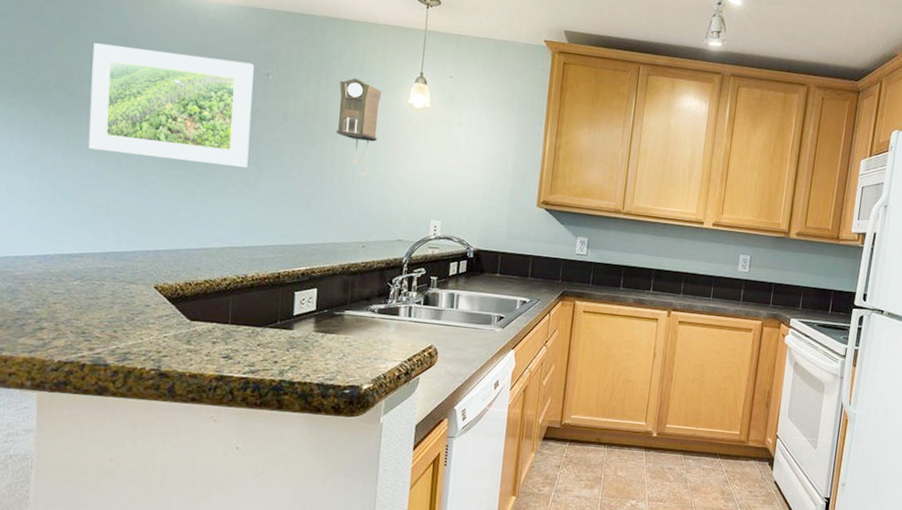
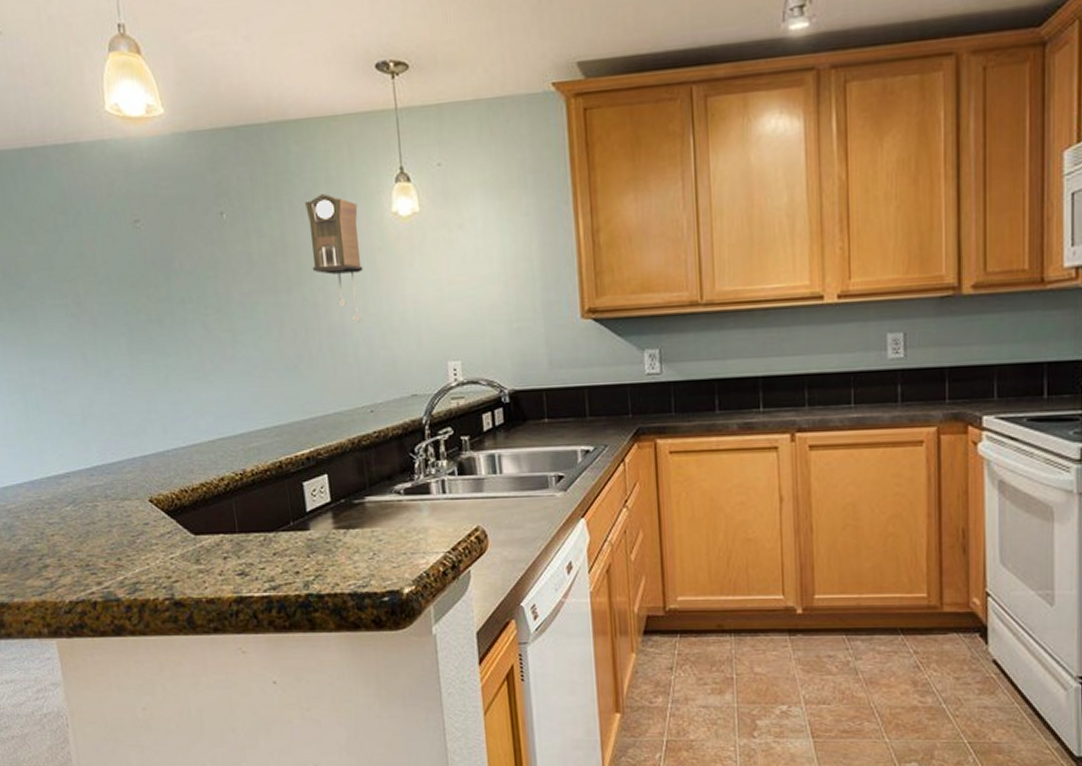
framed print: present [89,43,254,168] -> none [30,203,221,348]

